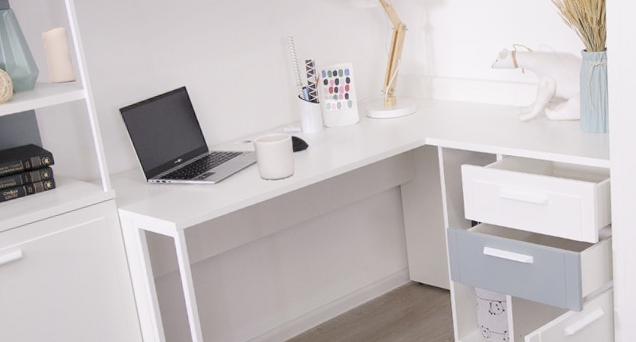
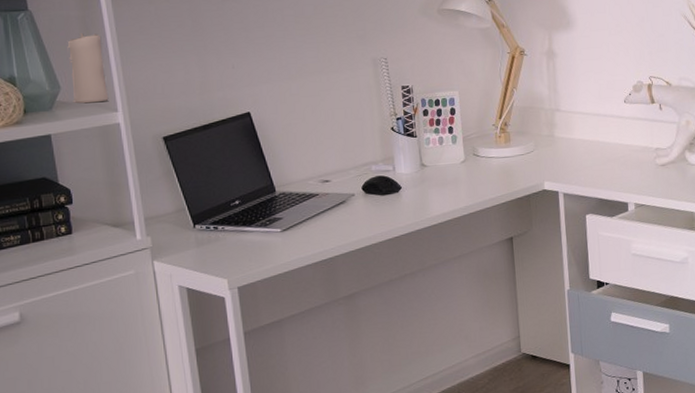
mug: present [253,133,295,180] -> none [333,171,384,229]

